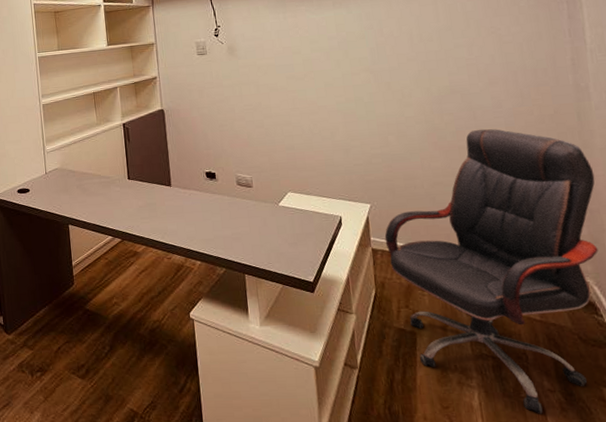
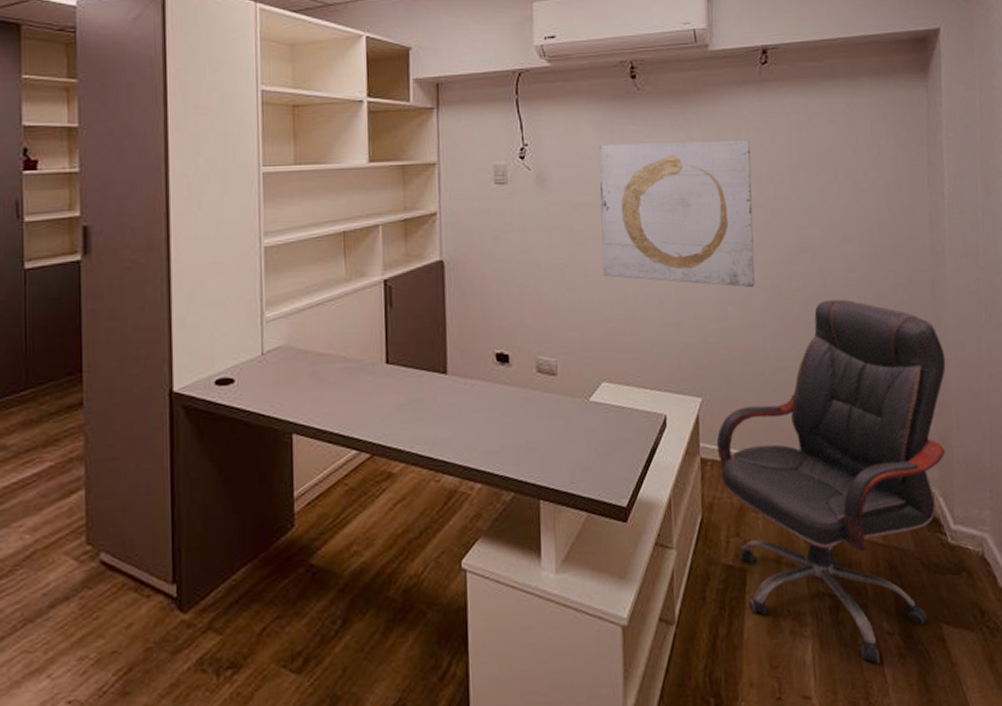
wall art: none [275,10,411,122] -> present [598,140,755,288]

